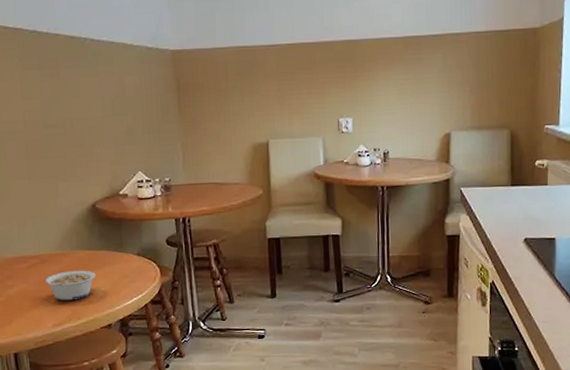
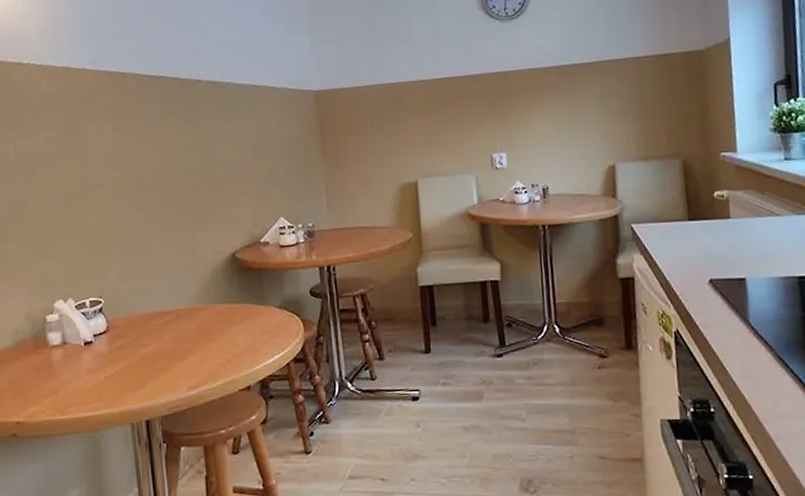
legume: present [44,270,96,301] -> none [180,325,234,361]

